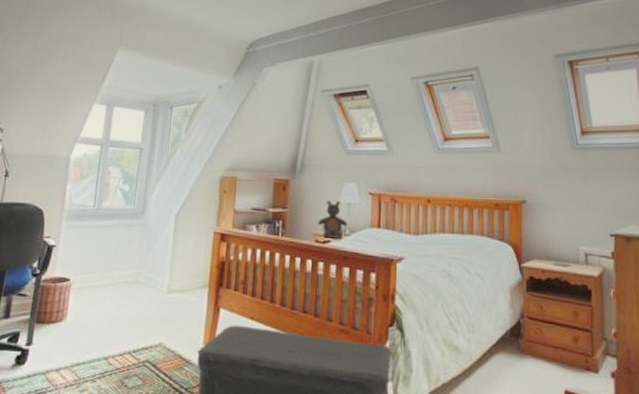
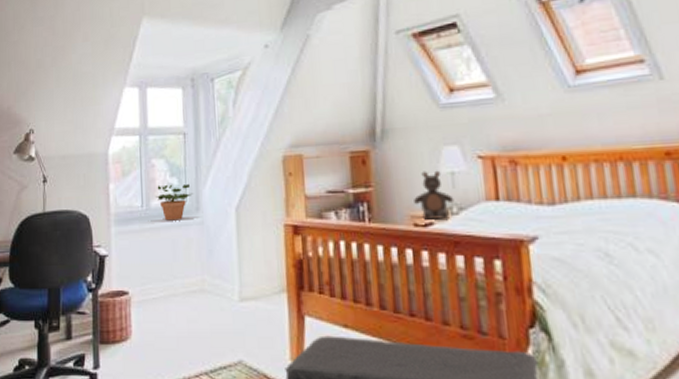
potted plant: none [107,189,142,221] -> present [155,184,194,221]

